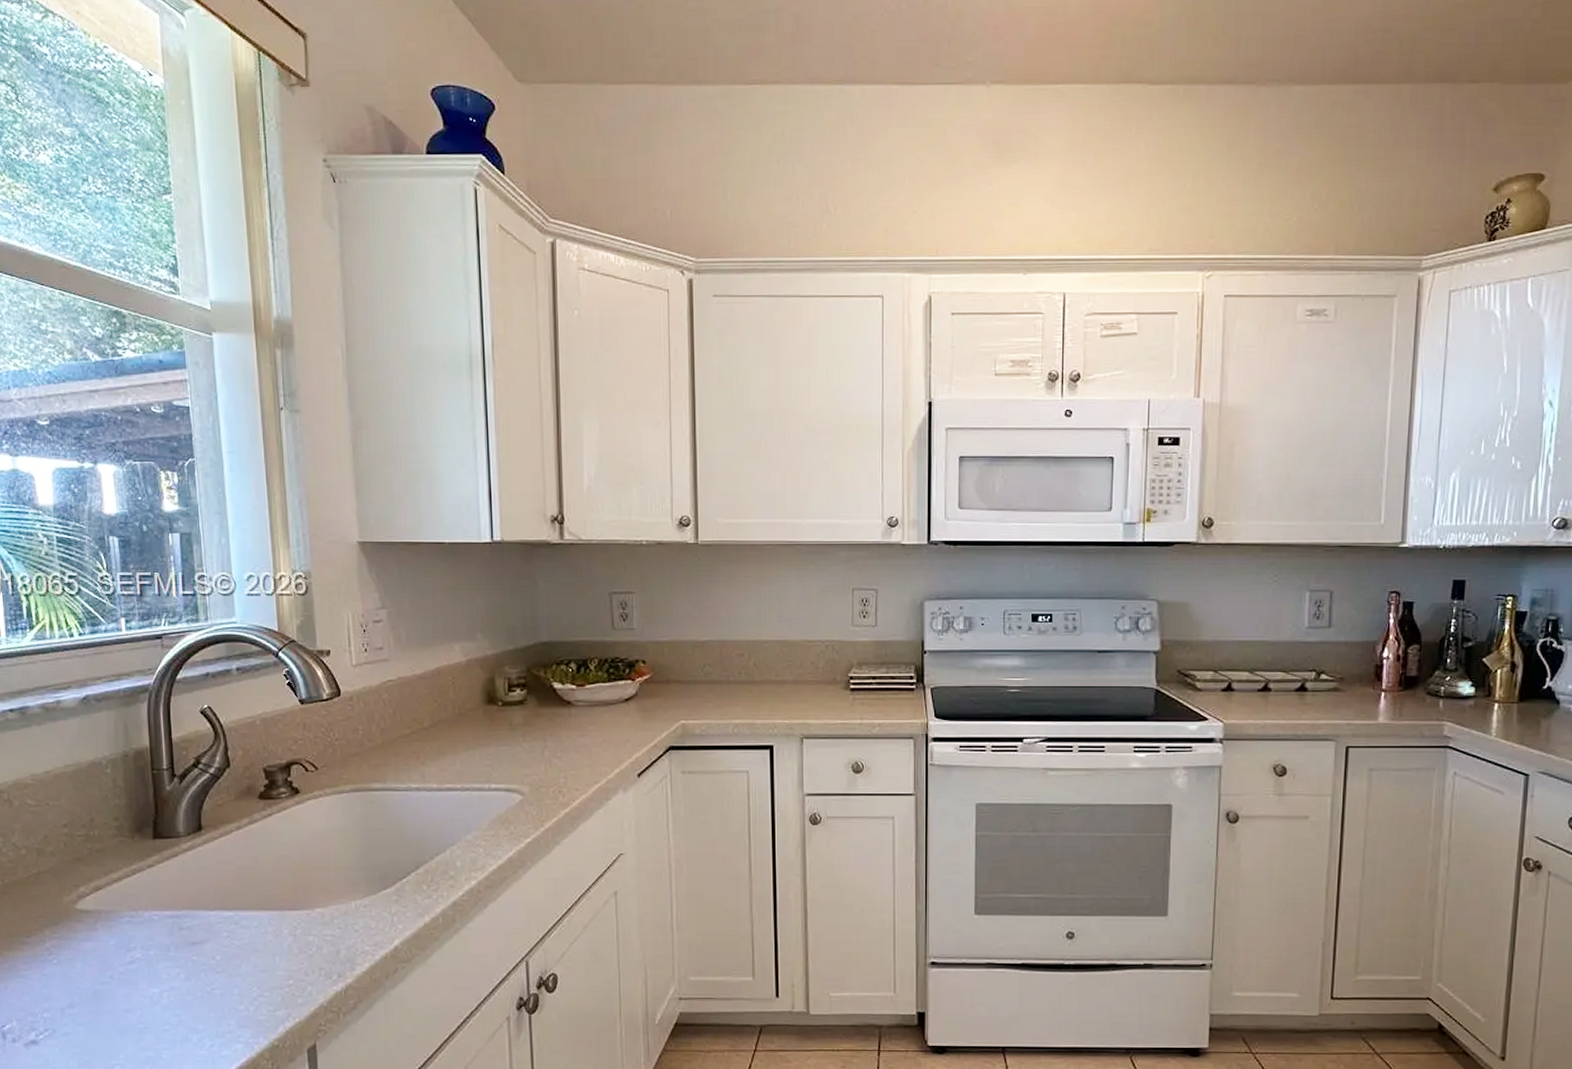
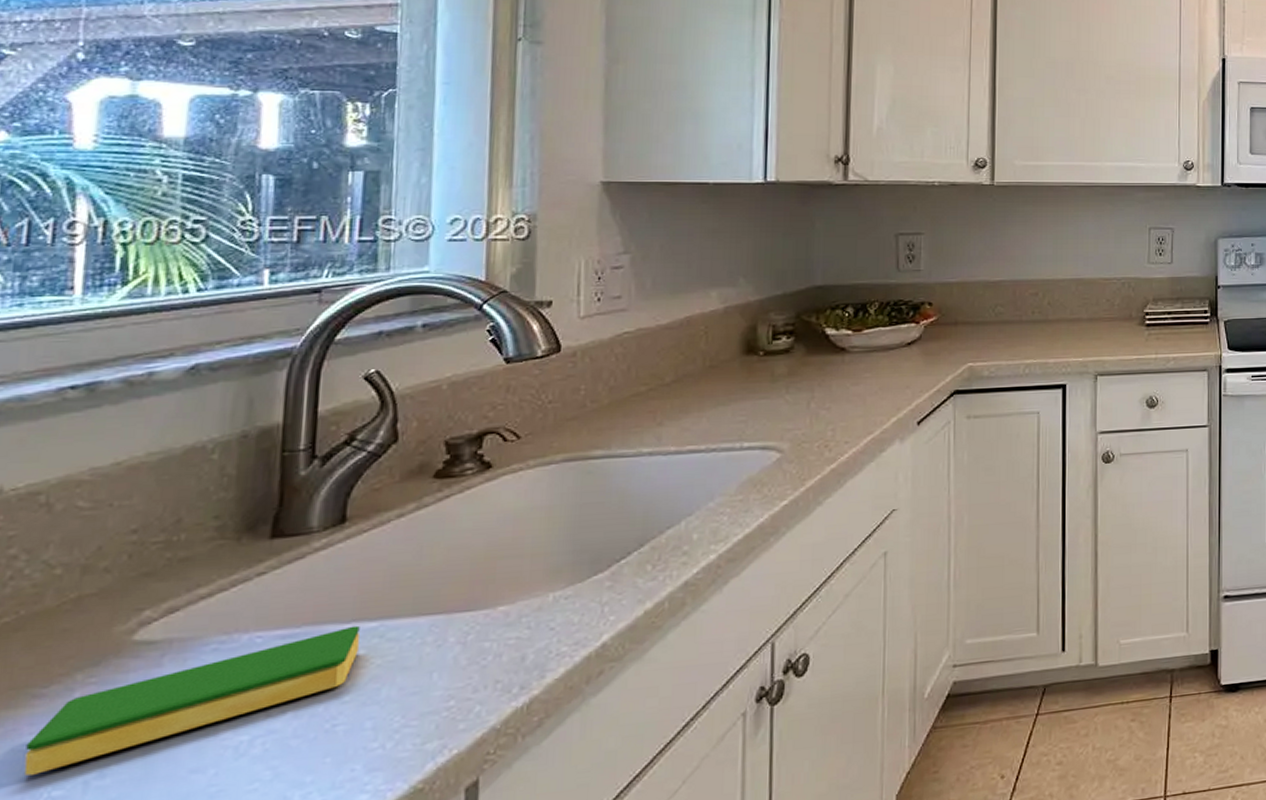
dish sponge: none [23,913,223,1000] -> present [23,625,360,776]

